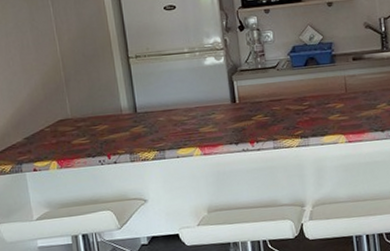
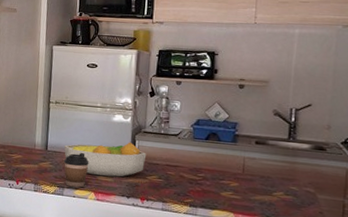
fruit bowl: none [156,84,248,129] -> present [64,142,147,177]
coffee cup: none [159,106,188,148] -> present [64,152,89,188]

